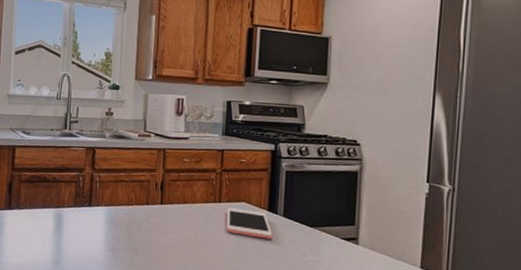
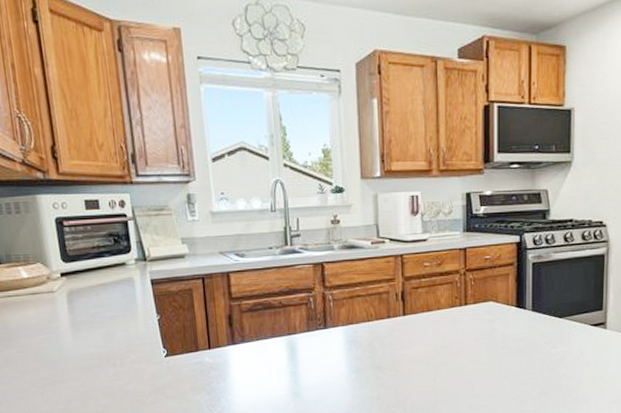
cell phone: present [226,208,273,239] -> none [473,309,522,337]

